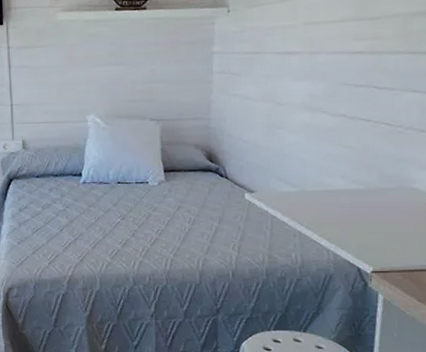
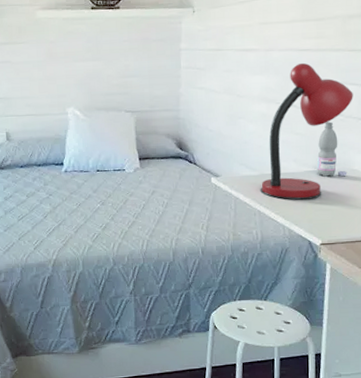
desk lamp: none [301,67,415,221] -> present [260,62,353,200]
water bottle: none [369,134,406,196] -> present [317,122,347,177]

